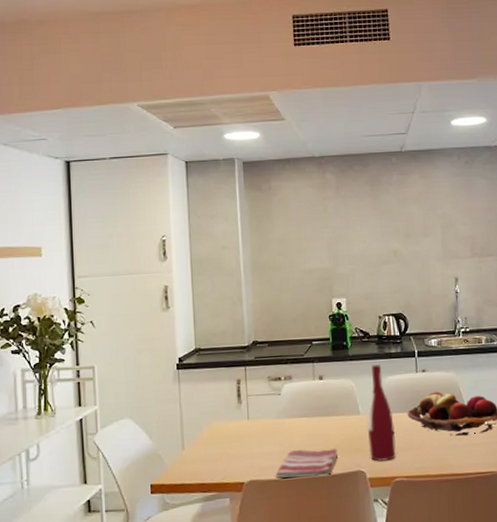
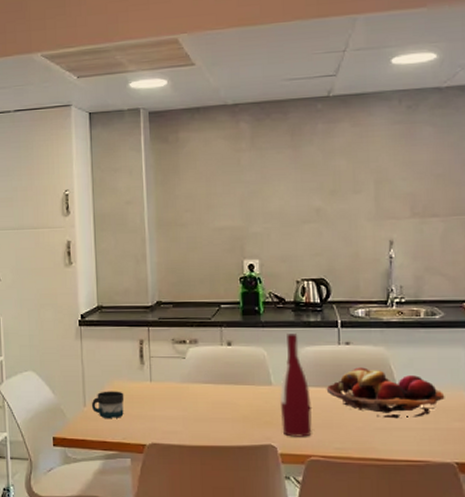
mug: none [189,431,223,461] -> present [91,391,124,419]
dish towel: present [276,448,337,479] -> none [179,417,246,447]

